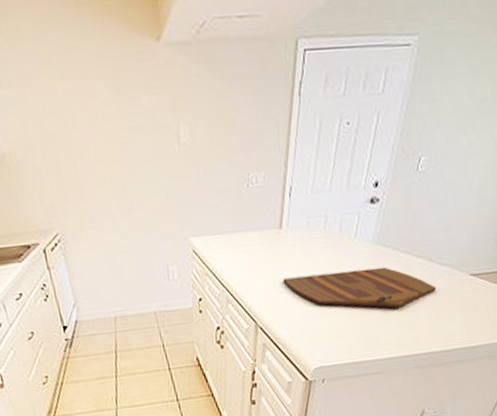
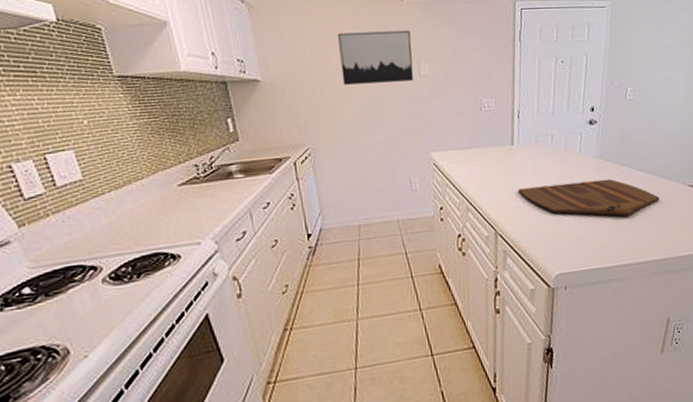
wall art: none [82,83,172,157] -> present [338,30,414,85]

